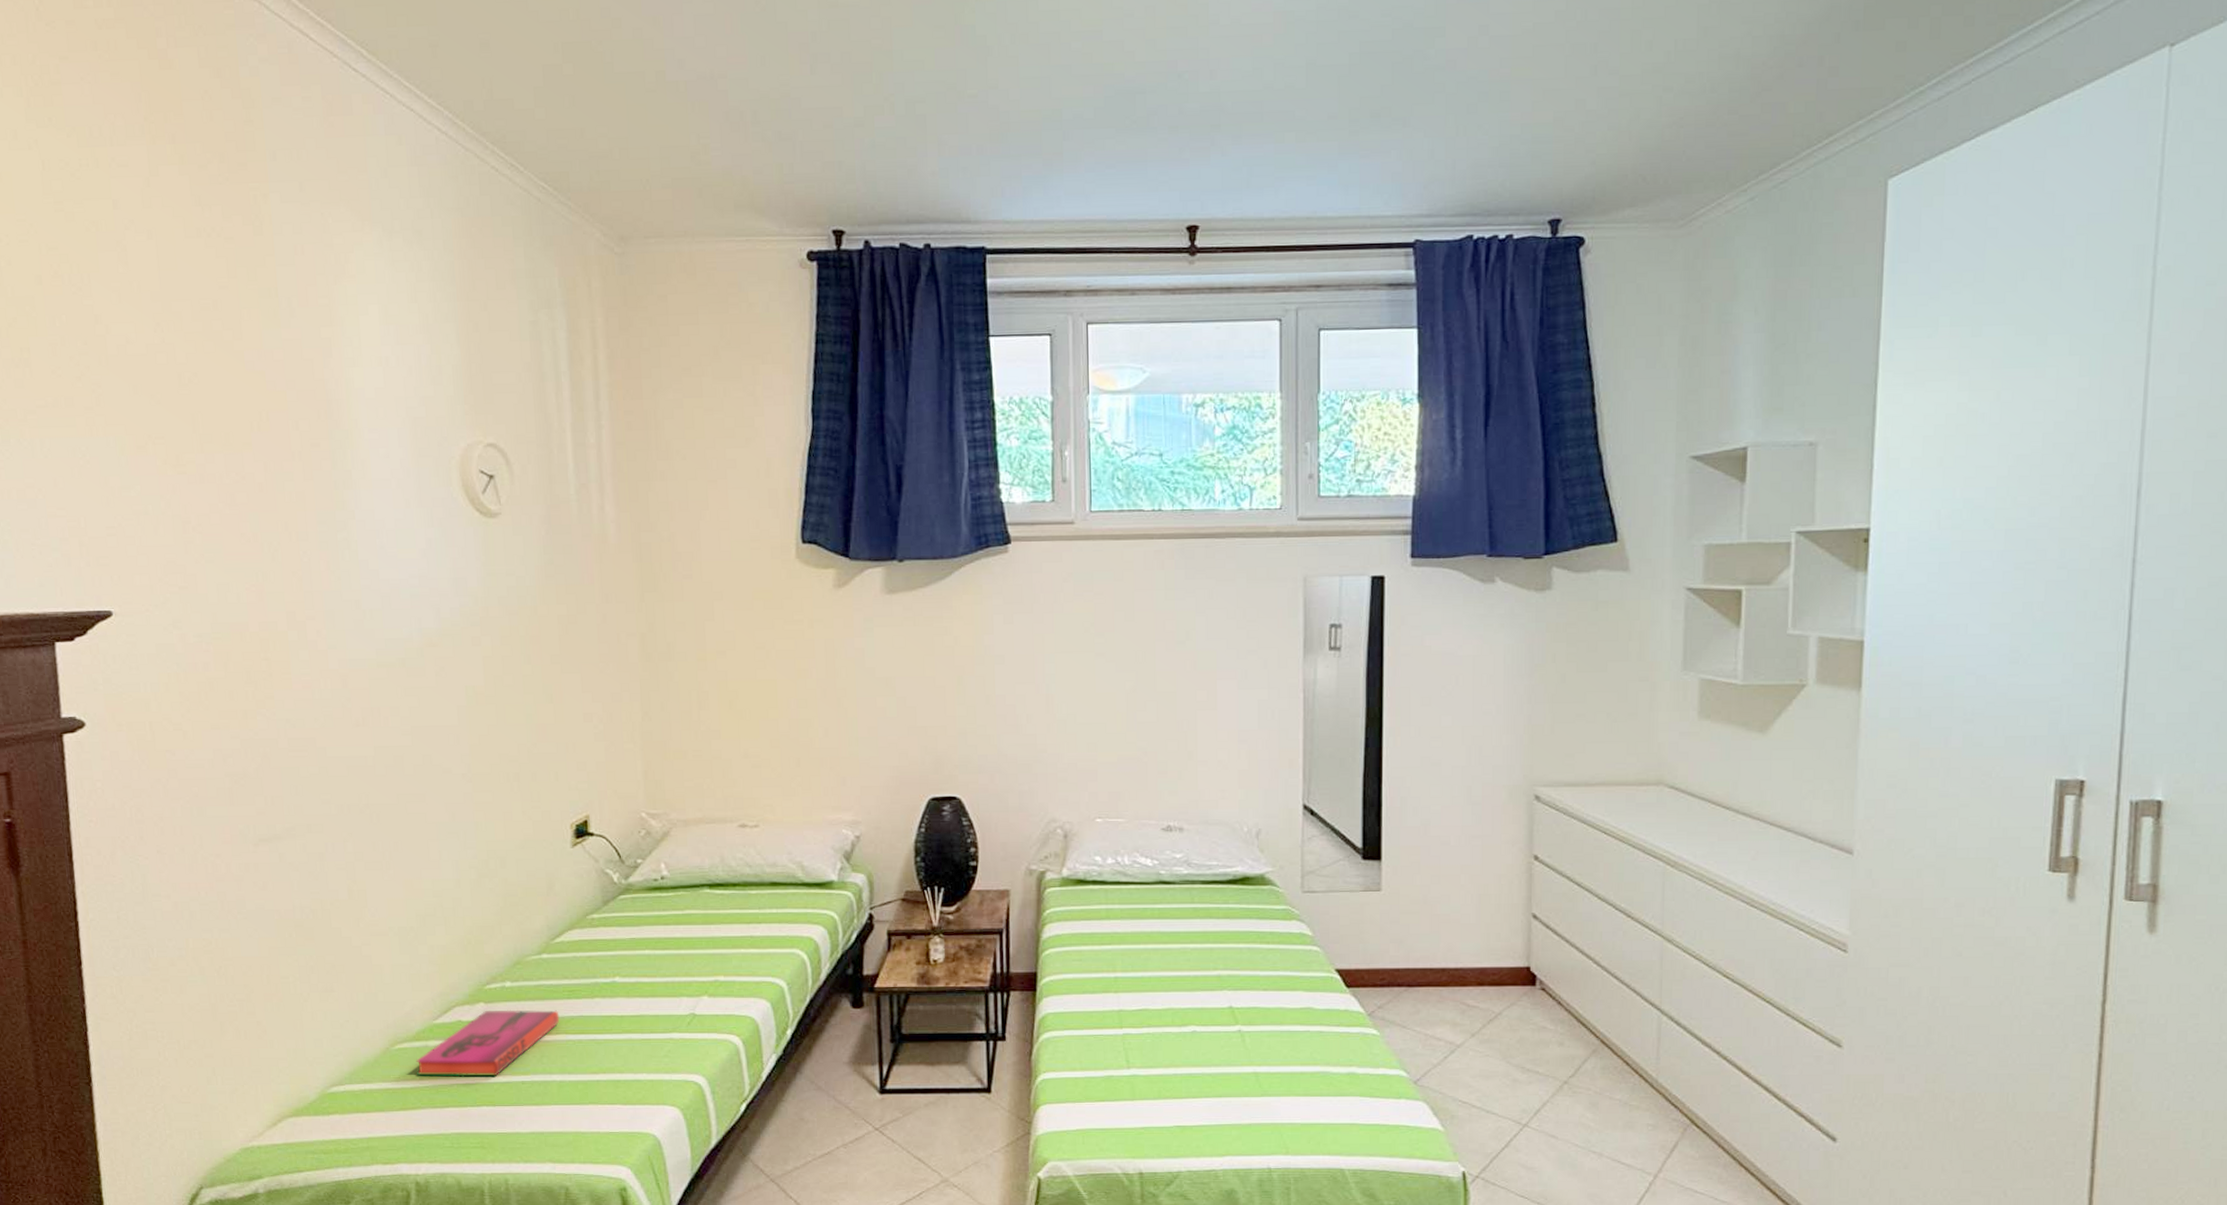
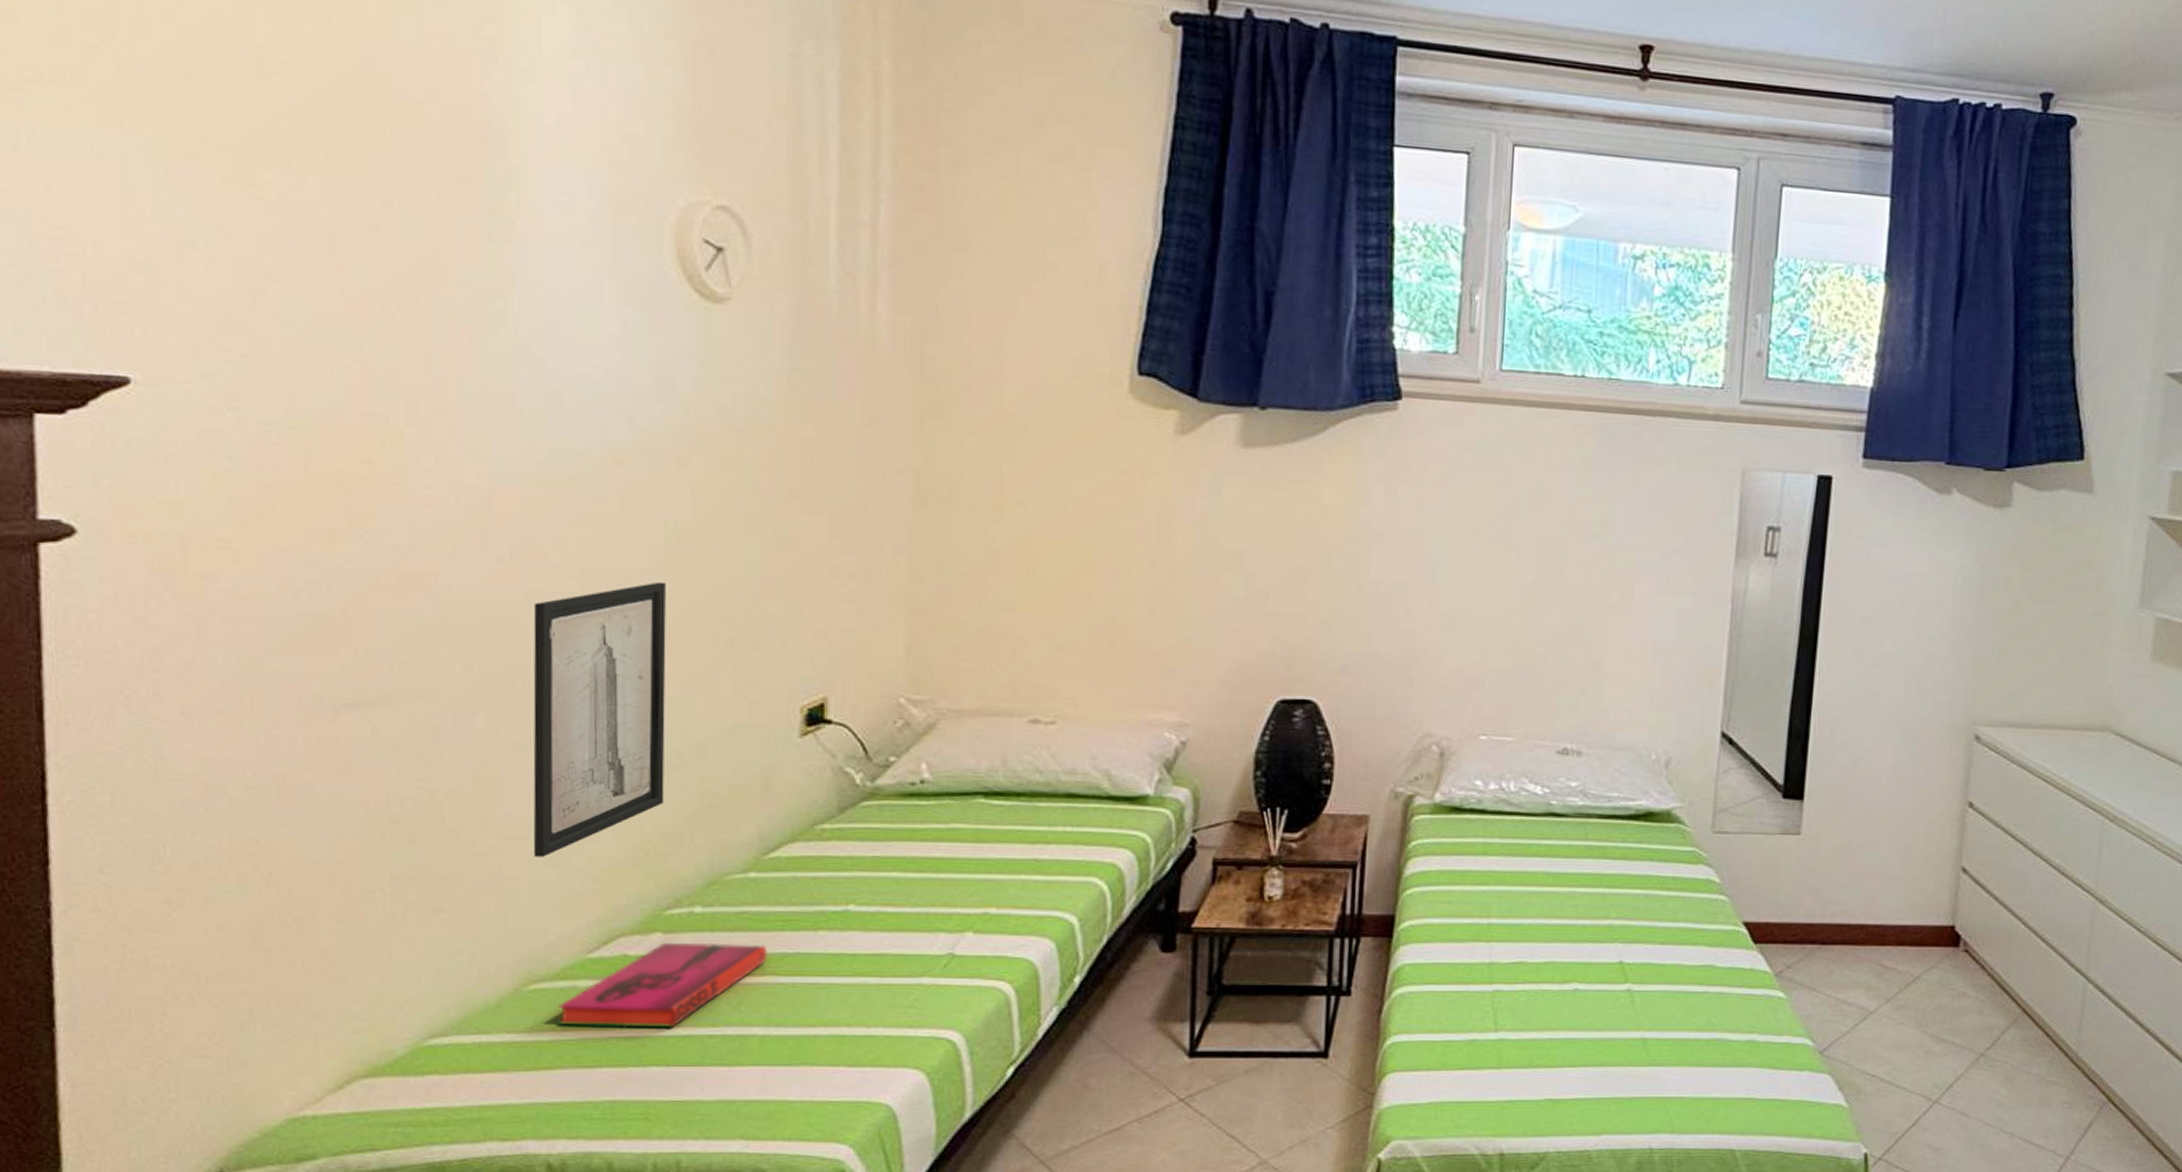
wall art: none [381,733,480,948] -> present [533,581,666,857]

